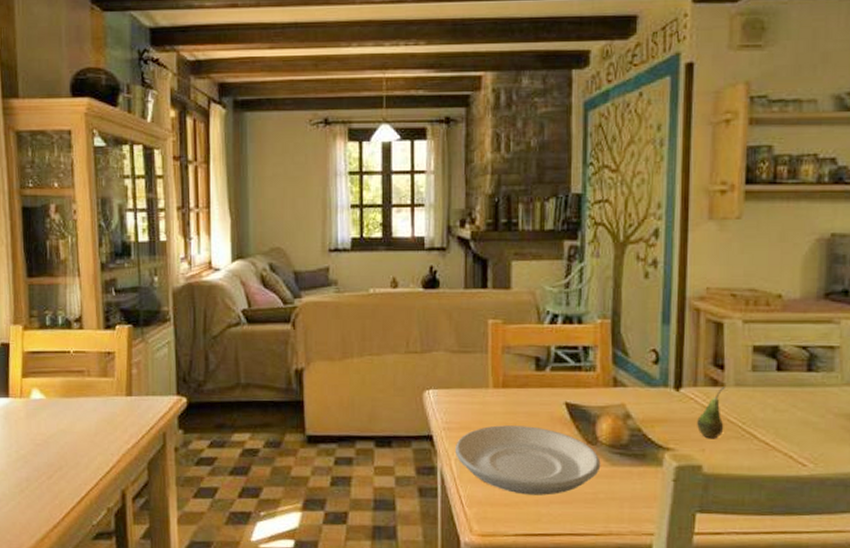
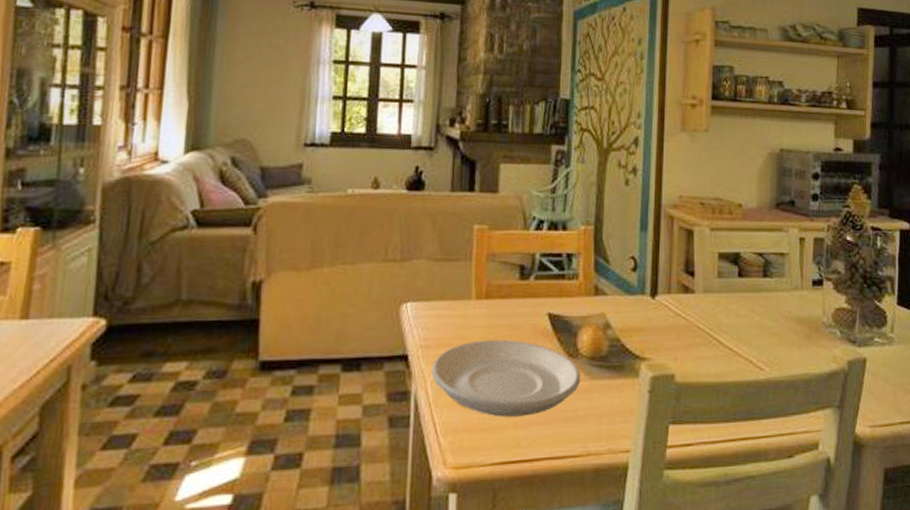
fruit: present [697,387,725,439] -> none [670,293,695,347]

